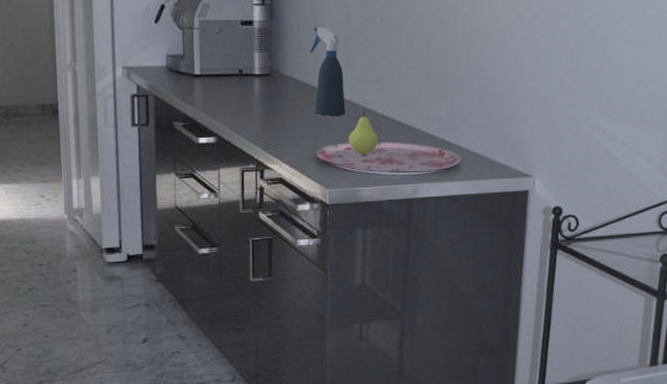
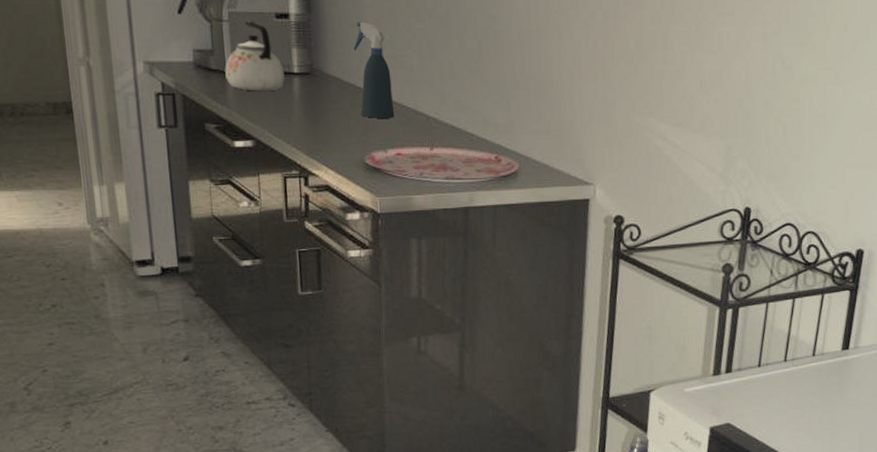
kettle: none [193,28,246,92] -> present [225,21,285,92]
fruit: present [348,111,379,155] -> none [398,114,431,161]

